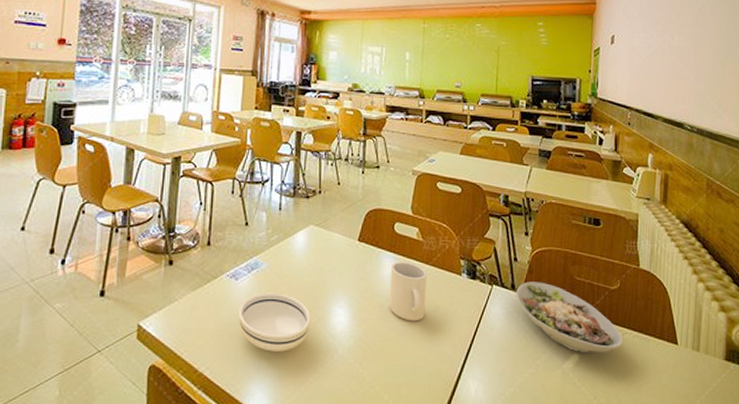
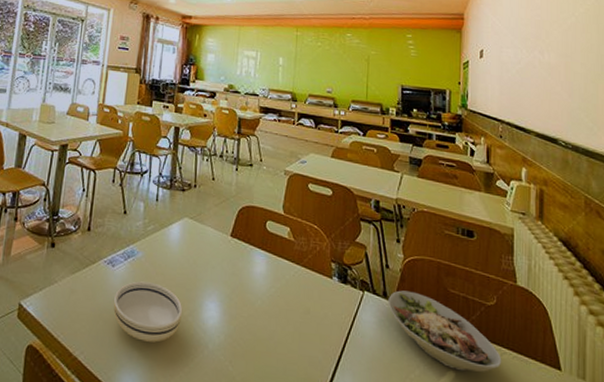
cup: present [389,262,427,321] -> none [259,260,298,323]

